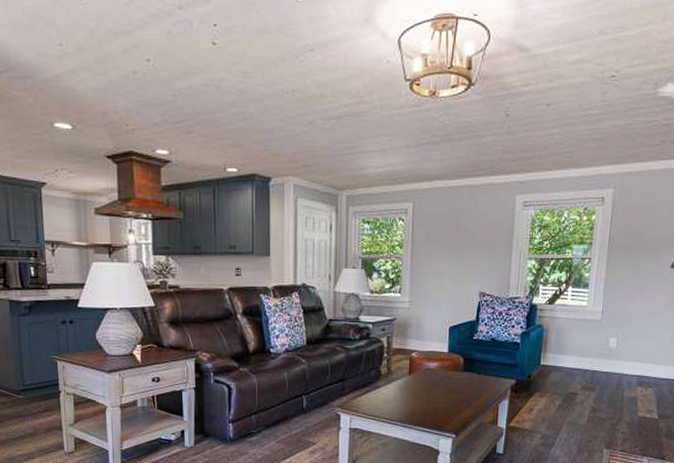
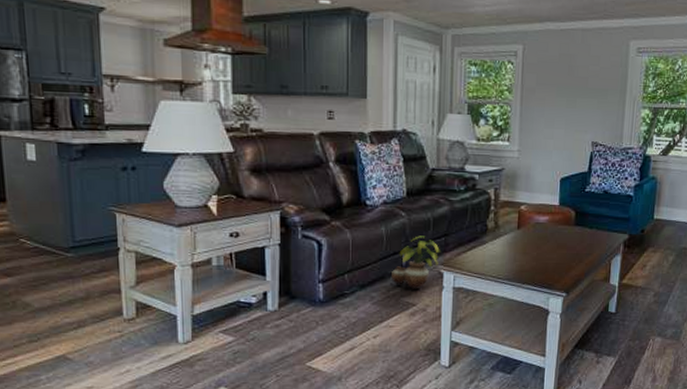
potted plant: none [293,380,338,429] -> present [392,236,441,289]

